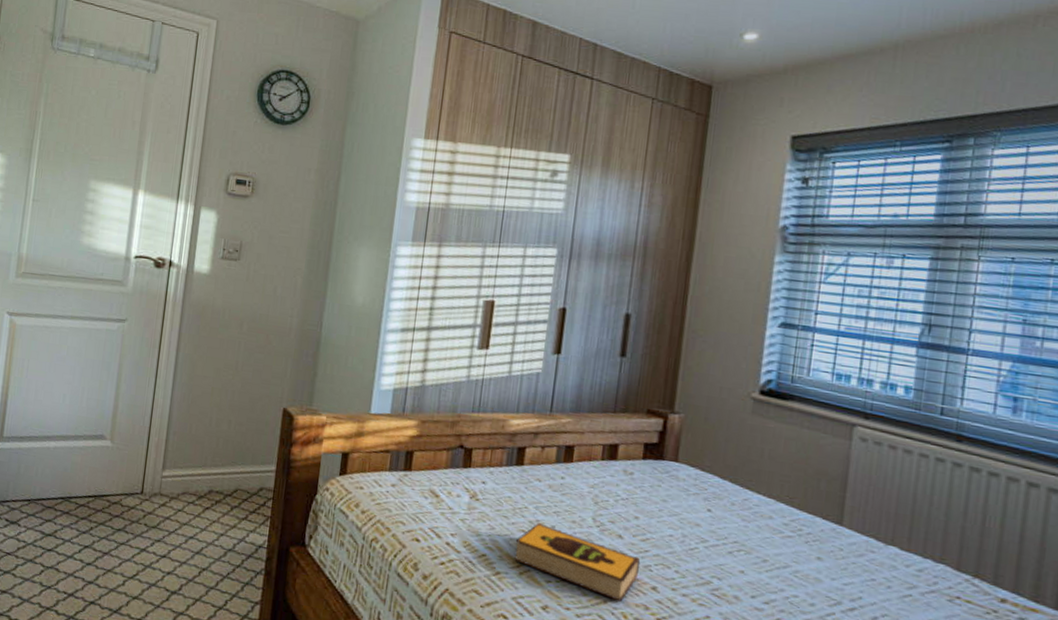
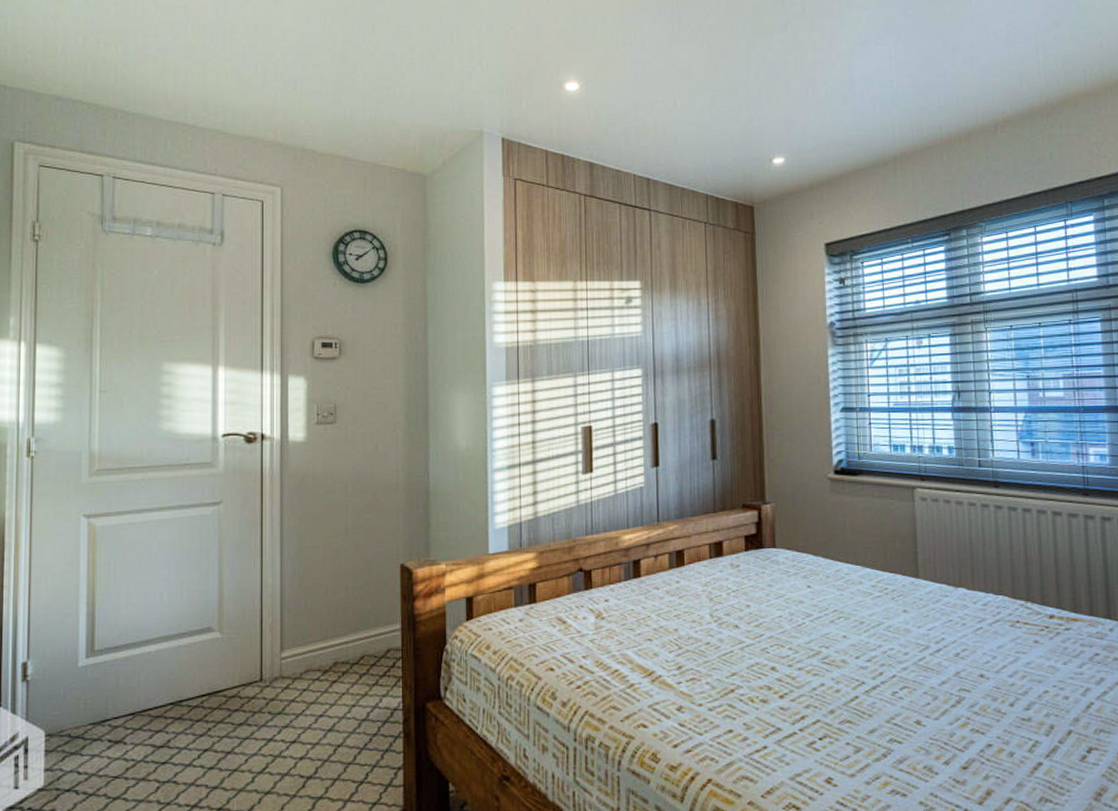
hardback book: present [513,522,641,602] -> none [643,629,758,688]

